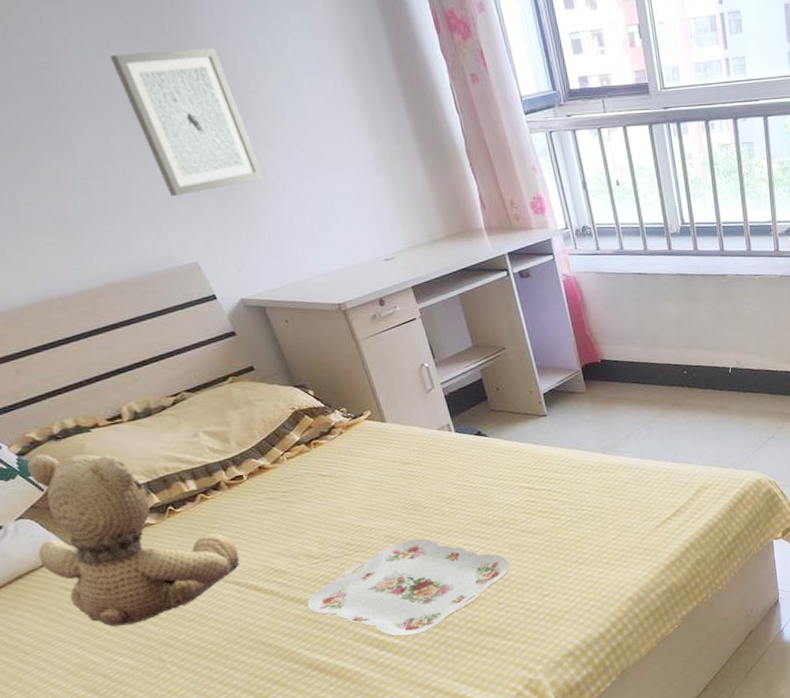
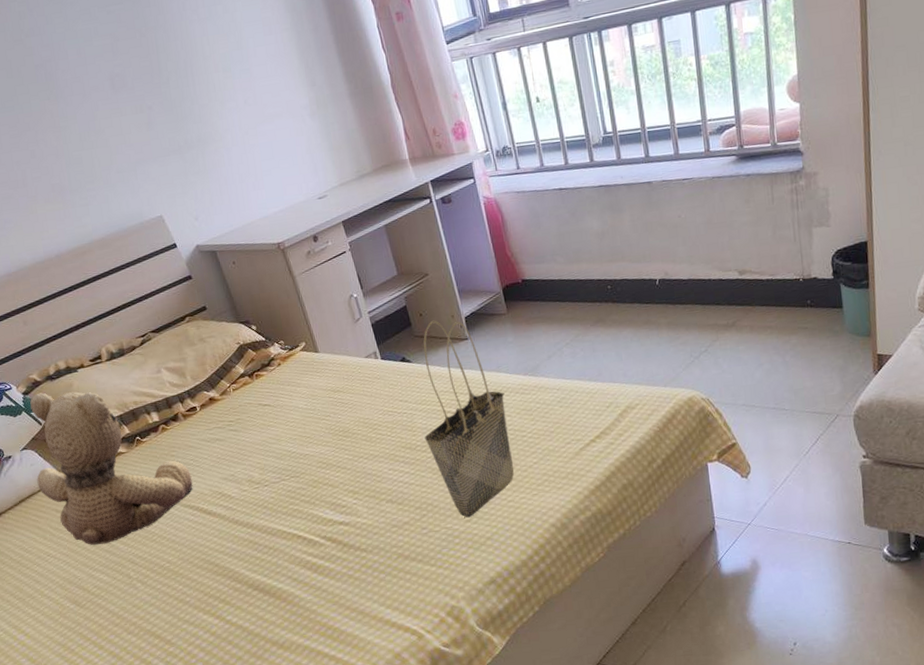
wall art: present [109,48,265,197] -> none [96,23,217,159]
serving tray: present [307,538,511,637] -> none [249,464,434,561]
tote bag: none [500,395,593,593] -> present [423,320,515,518]

